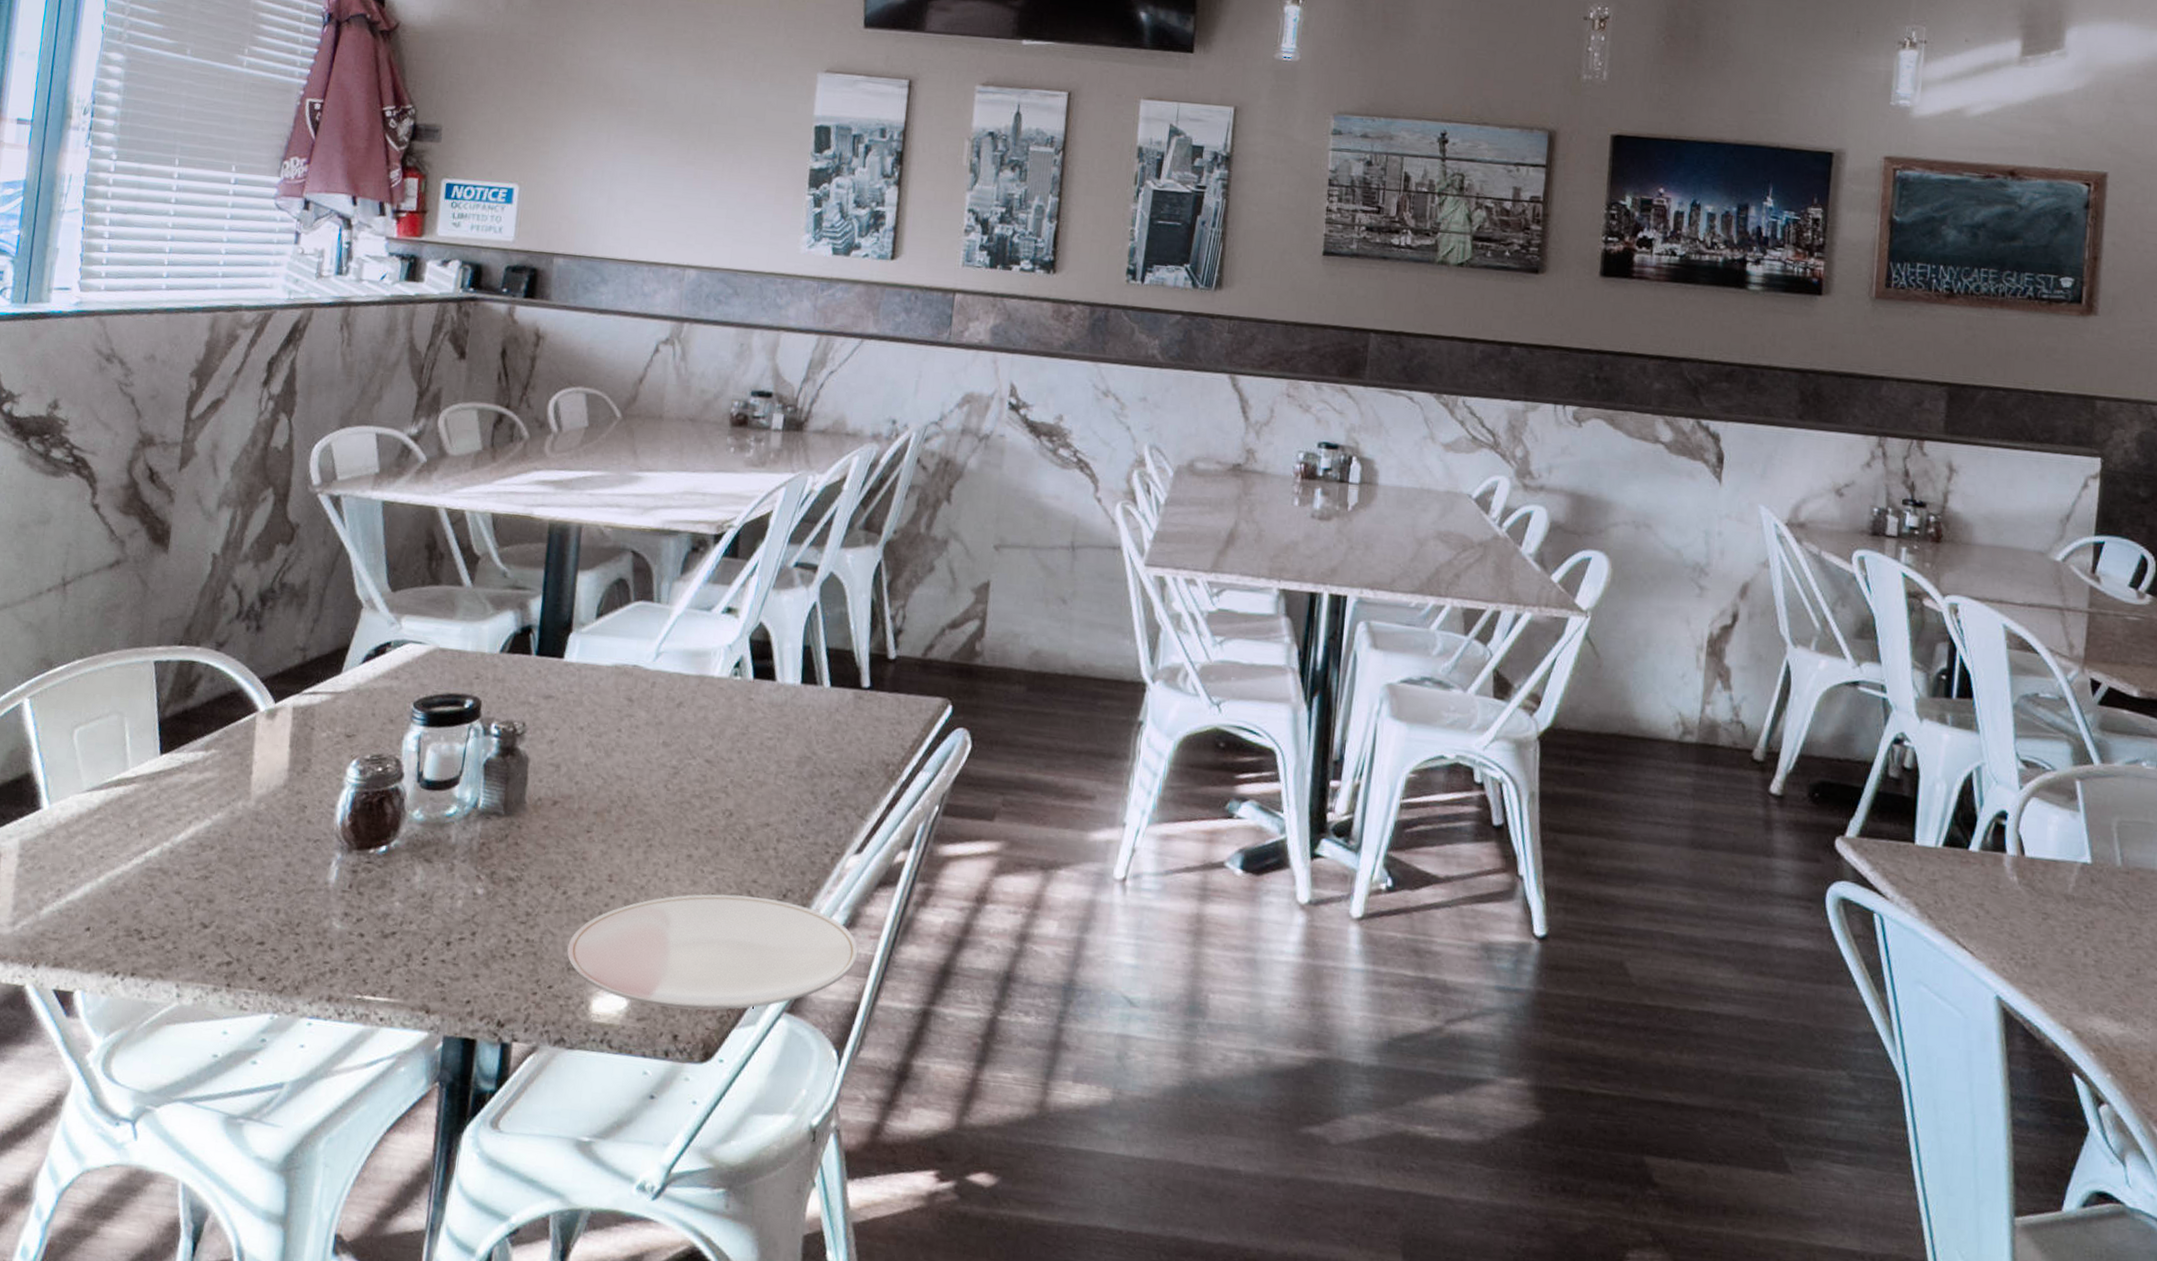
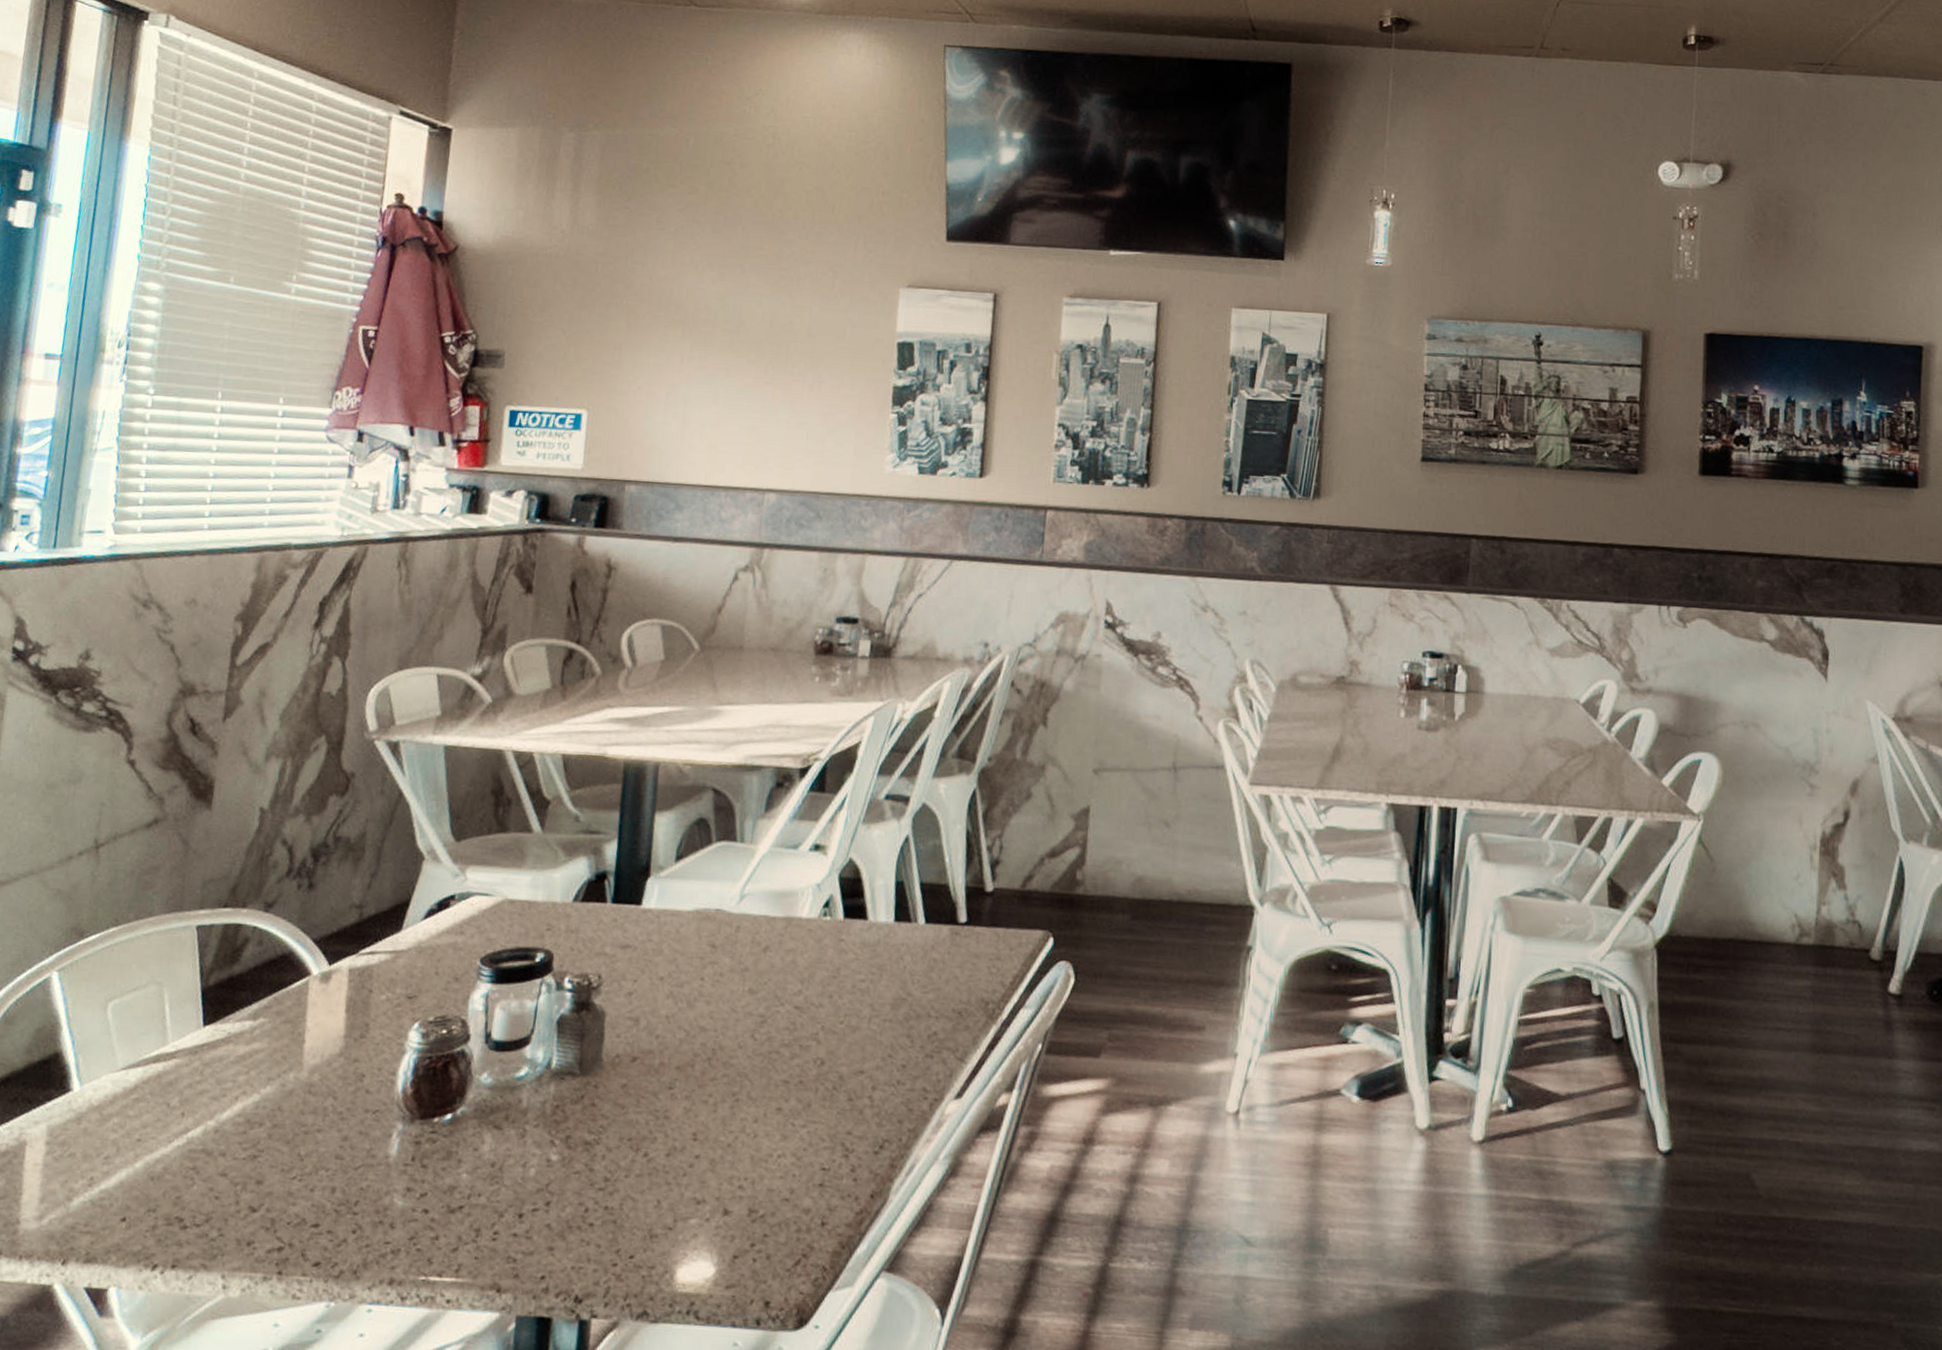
plate: present [567,894,859,1010] -> none [649,1148,961,1273]

